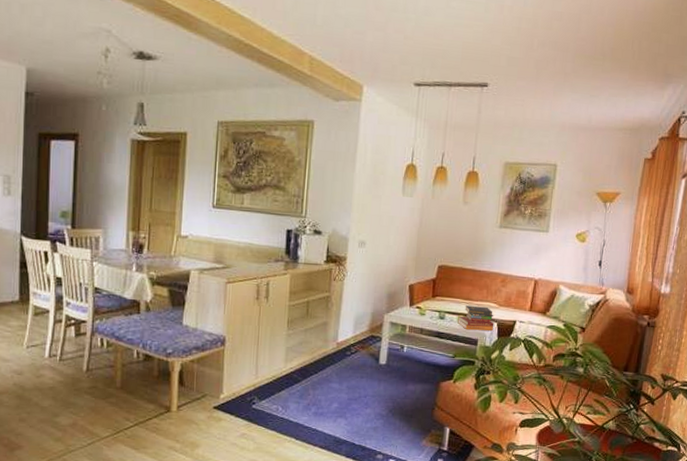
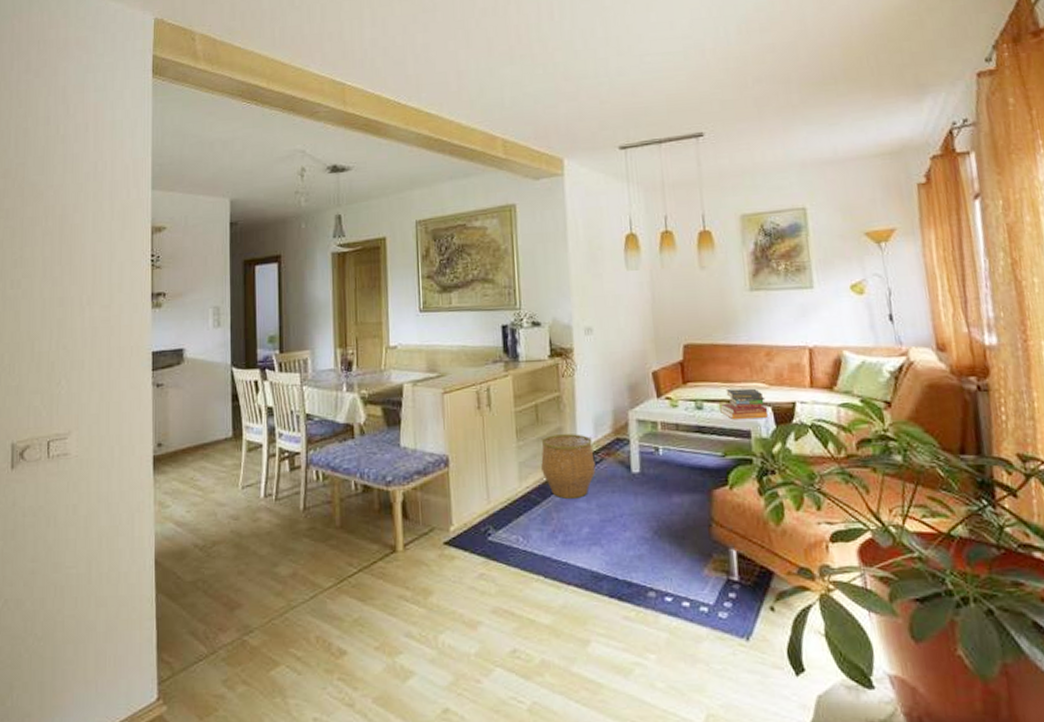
basket: none [305,327,352,380] -> present [541,434,596,499]

